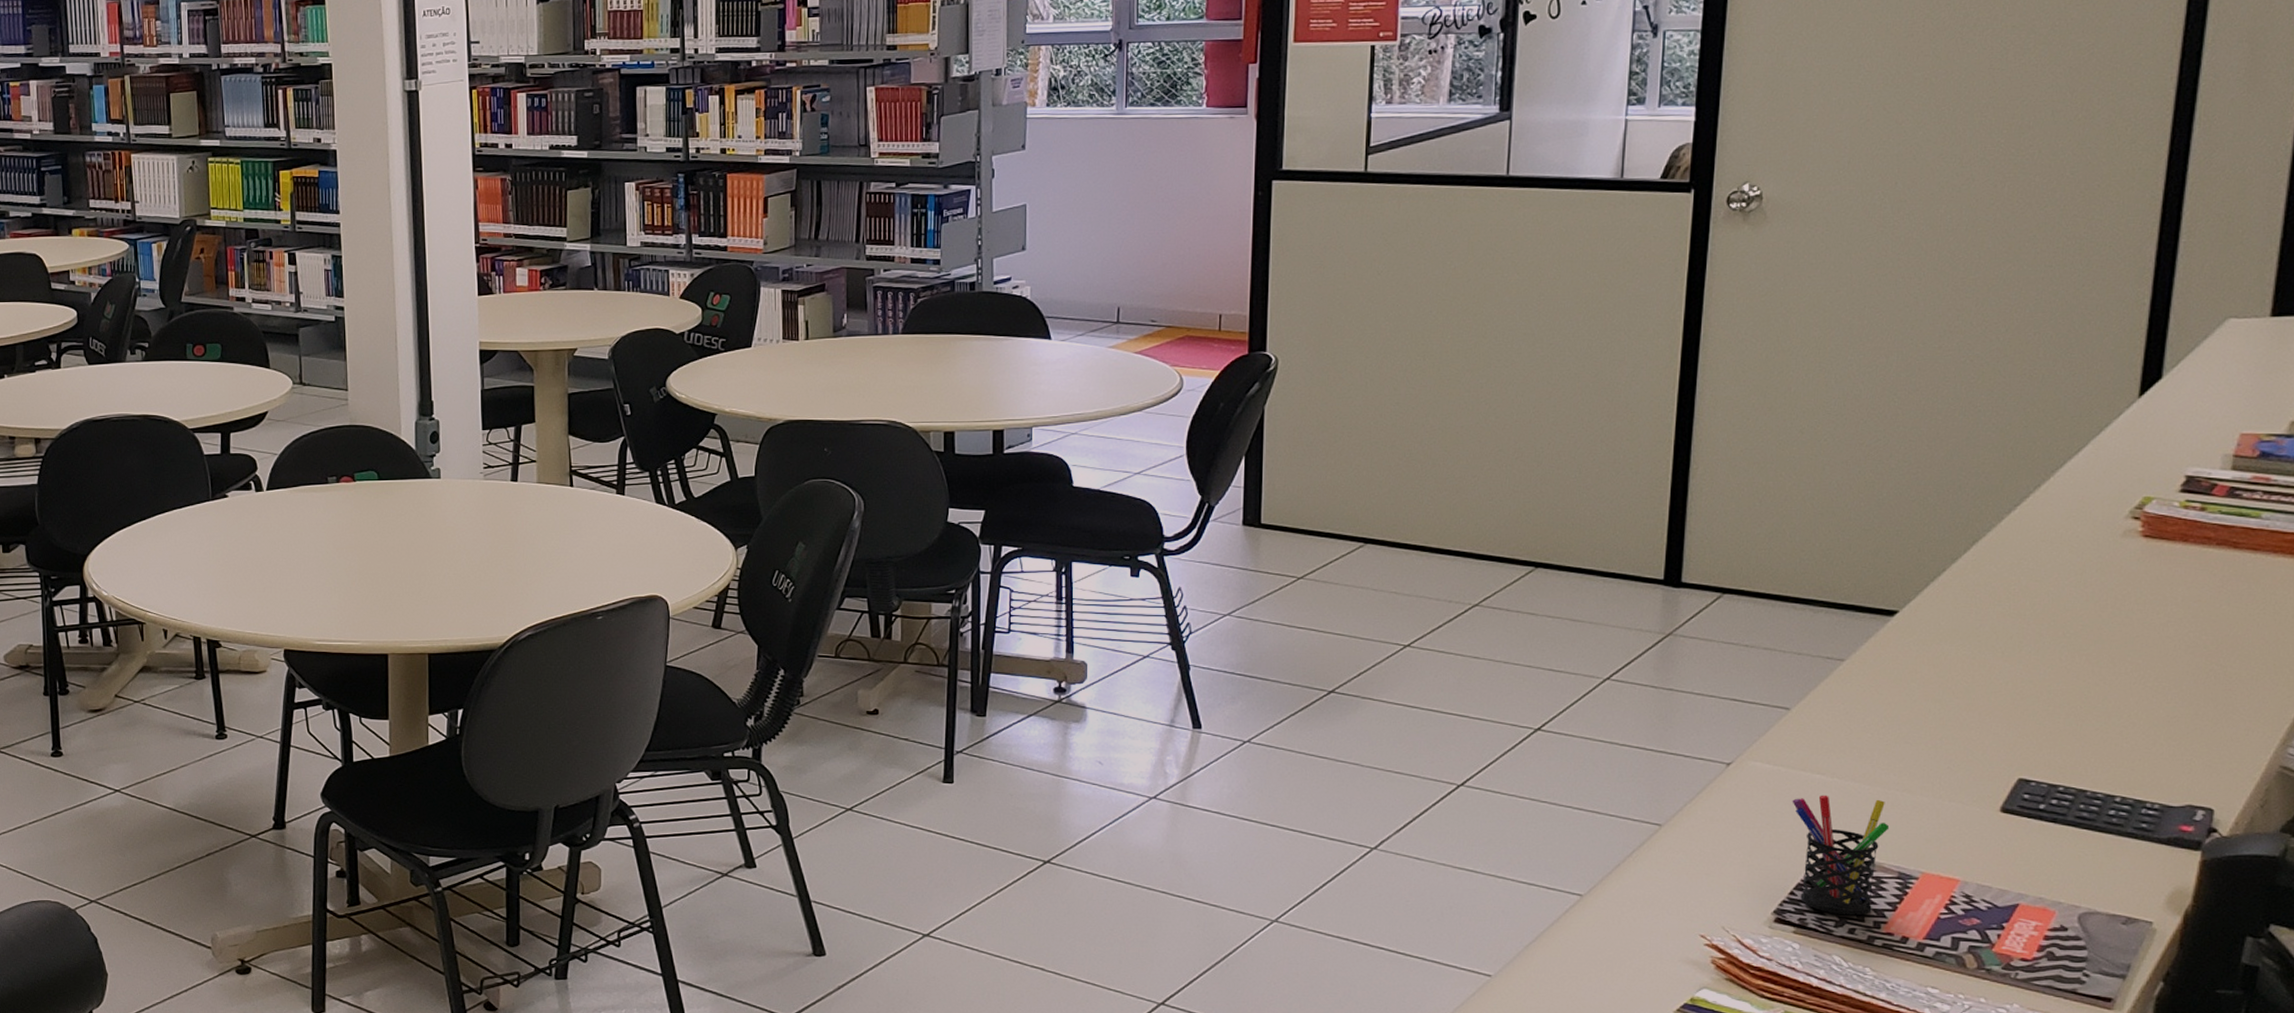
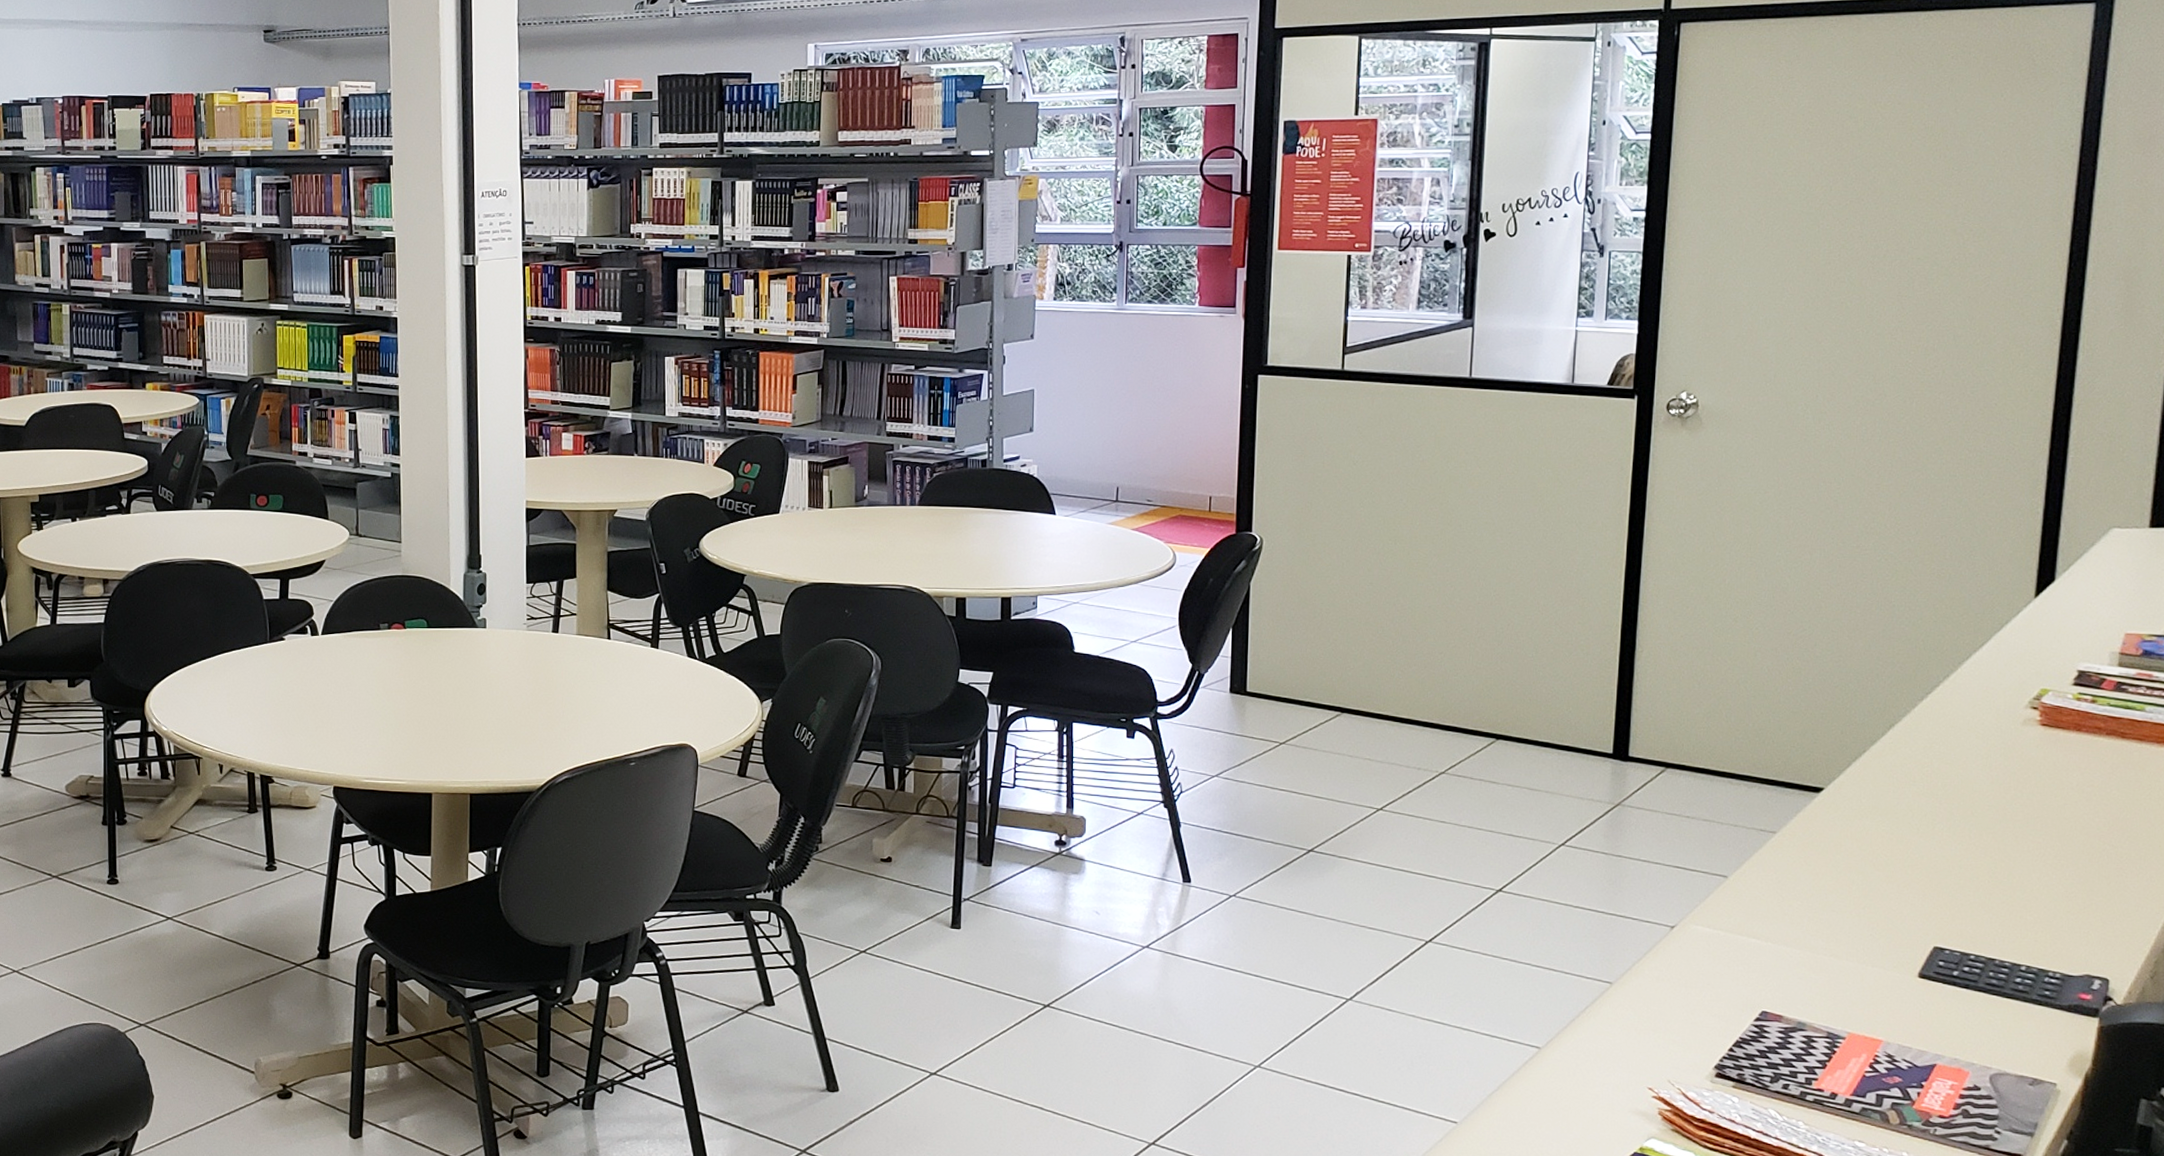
pen holder: present [1792,795,1890,916] -> none [1730,958,1819,1072]

